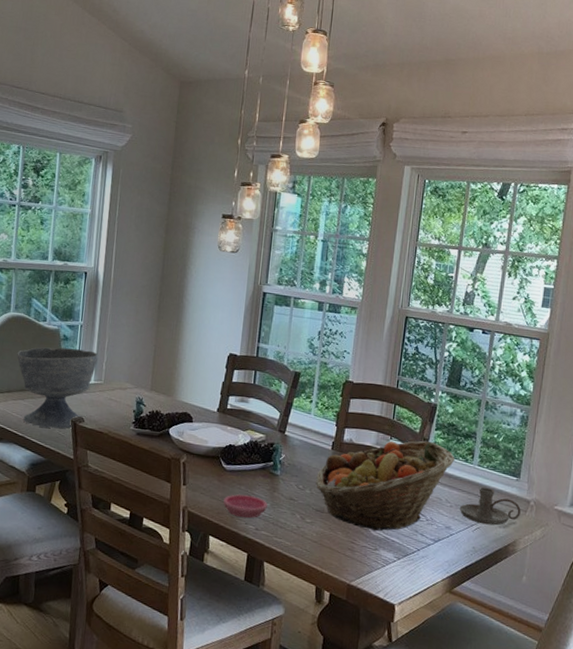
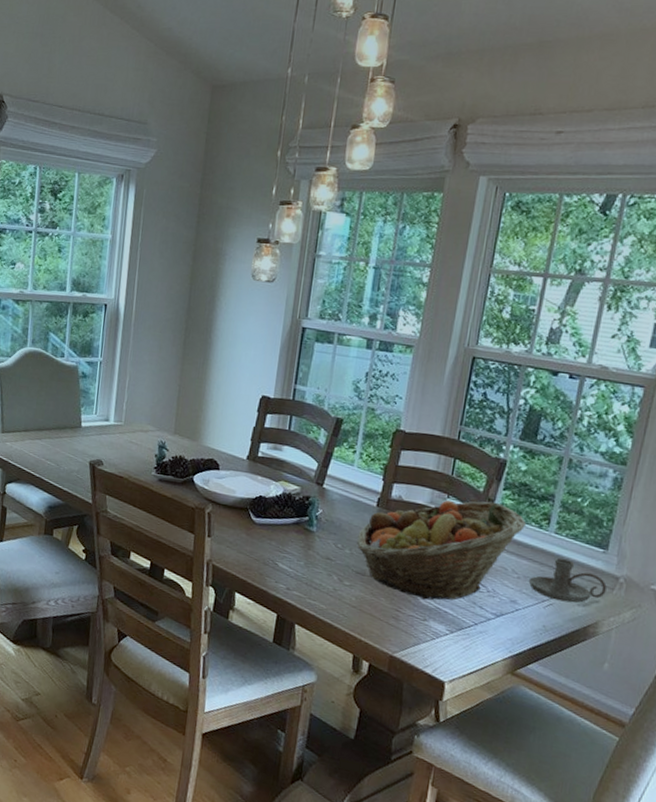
bowl: present [17,347,99,429] -> none [34,384,119,471]
saucer: present [223,494,268,519] -> none [251,550,301,577]

